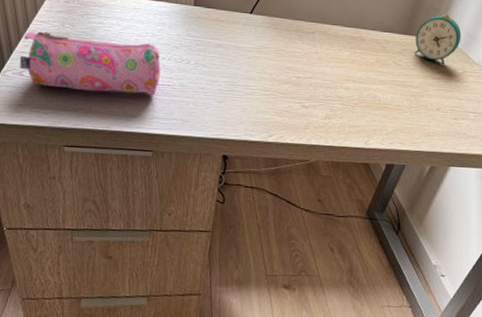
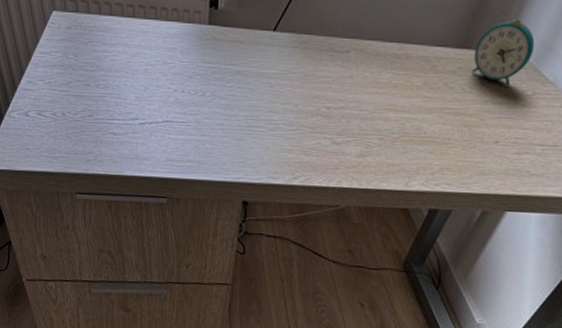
pencil case: present [19,31,161,96] -> none [24,64,174,135]

